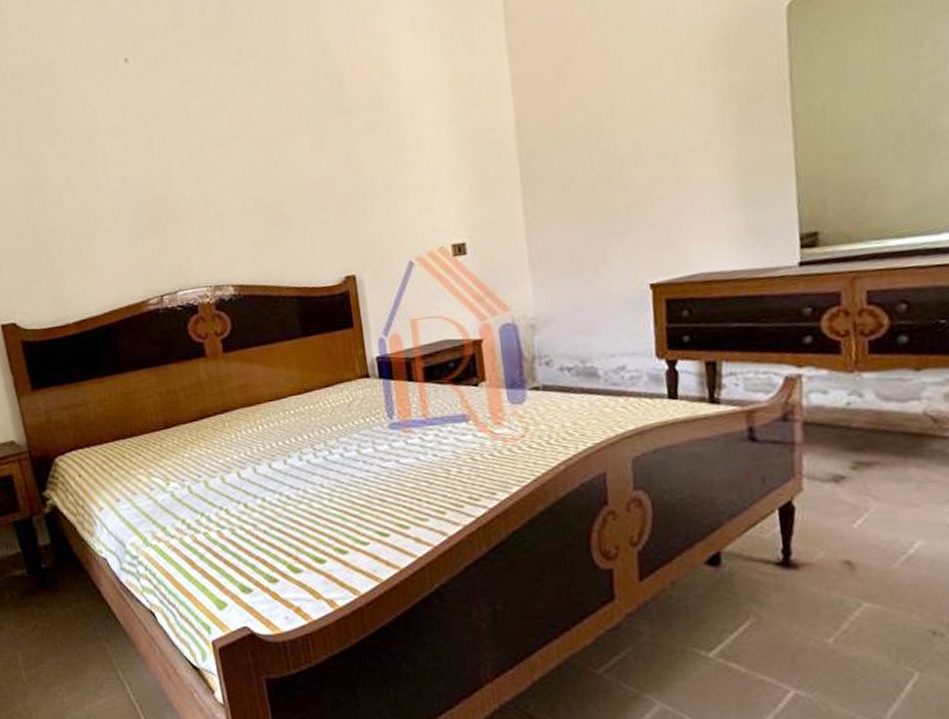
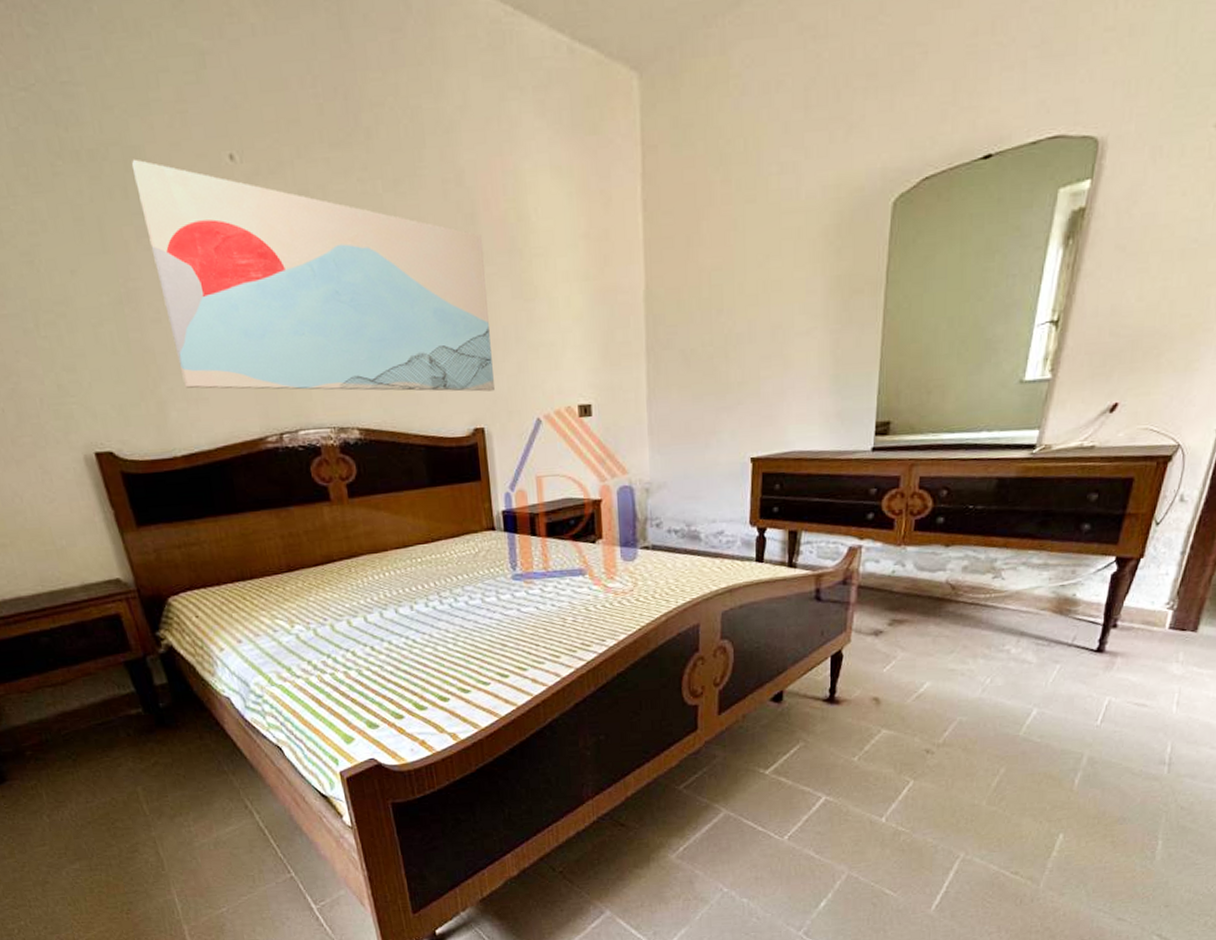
wall art: none [45,73,365,261] -> present [131,159,495,392]

